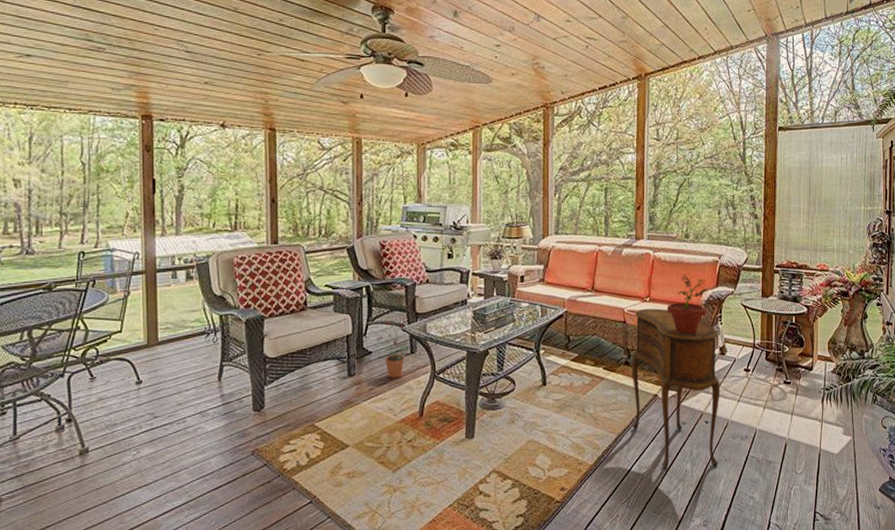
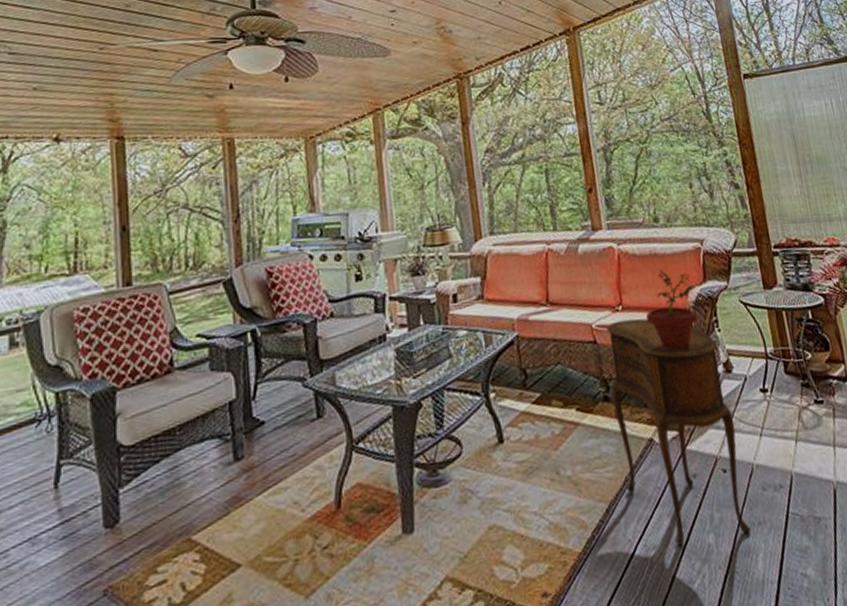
potted plant: present [377,319,406,378] -> none [270,373,311,457]

